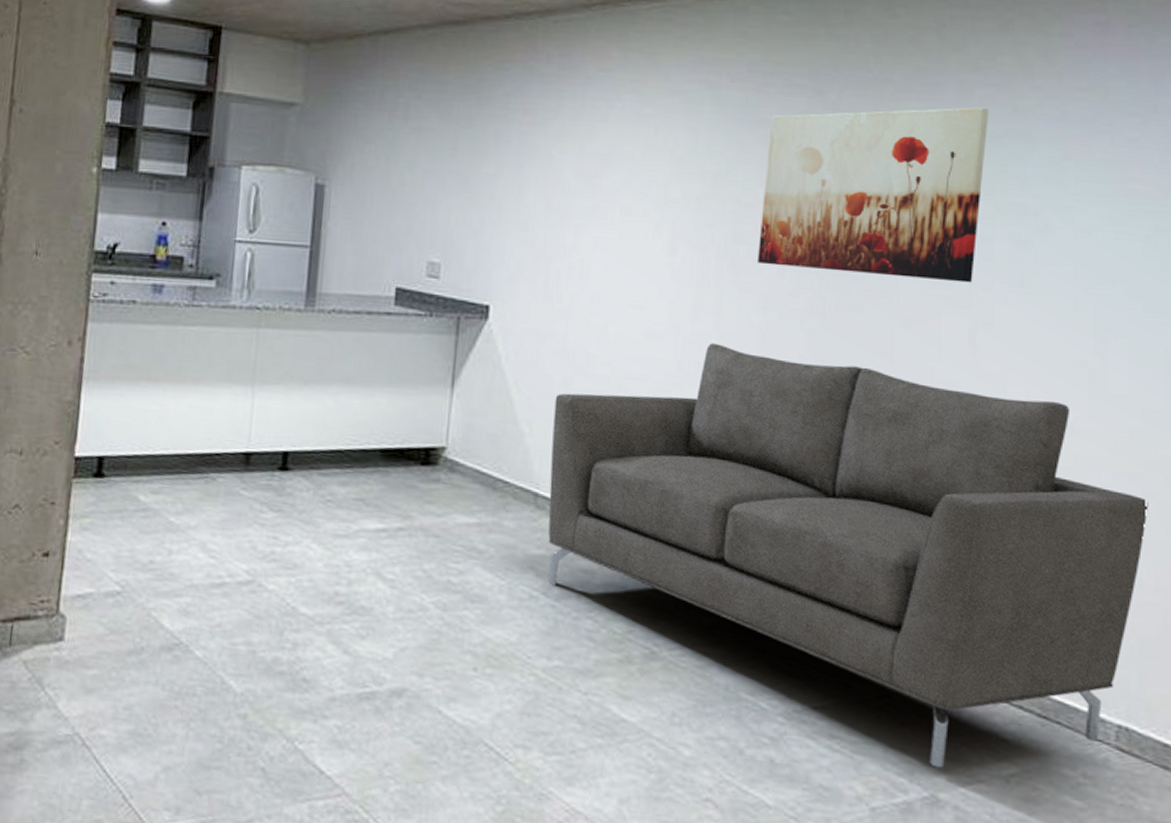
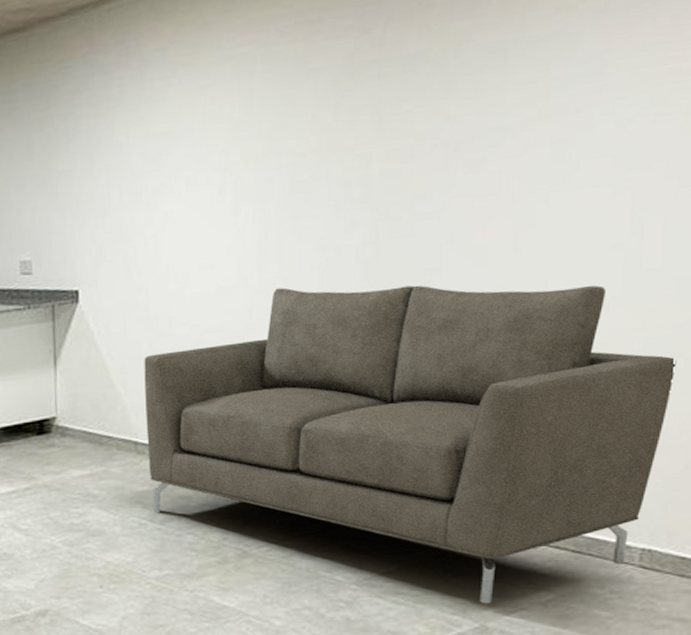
wall art: present [758,107,990,283] -> none [314,13,532,208]

